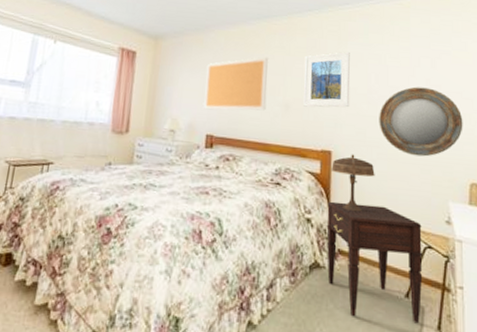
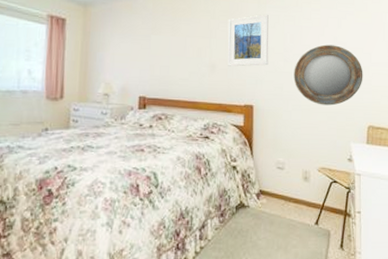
bulletin board: present [203,56,269,111] -> none [134,21,196,73]
nightstand: present [326,201,423,324] -> none [250,149,330,245]
table lamp: present [331,154,375,212] -> none [253,107,291,157]

